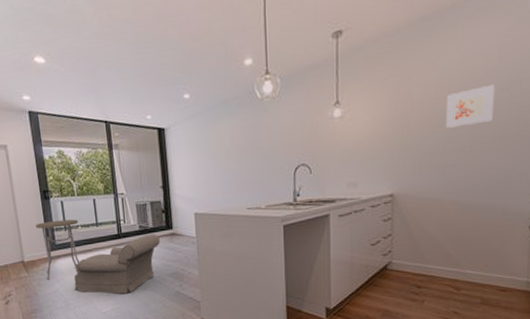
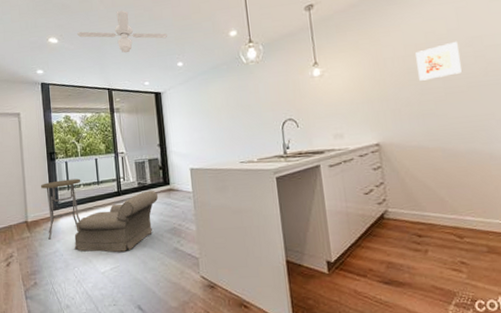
ceiling fan: none [67,25,173,80] -> present [77,10,167,53]

